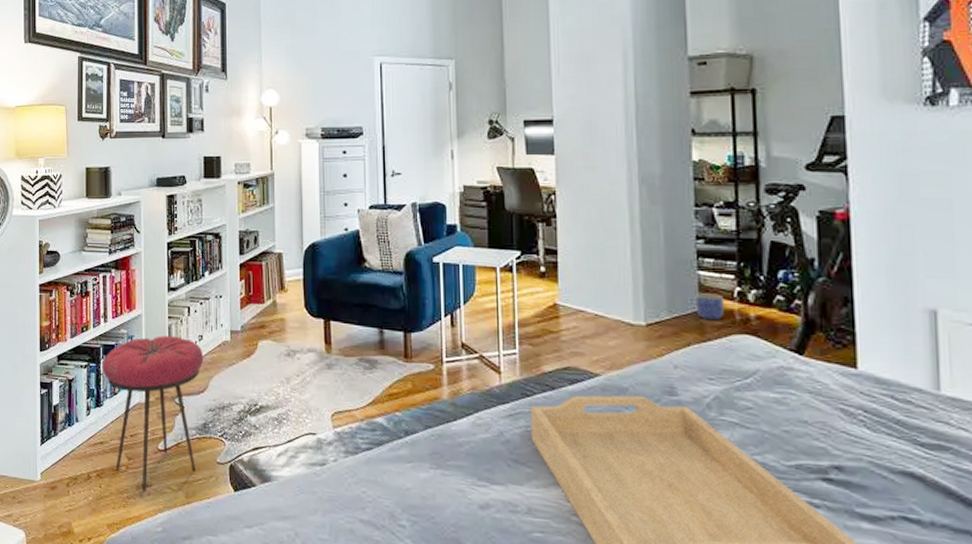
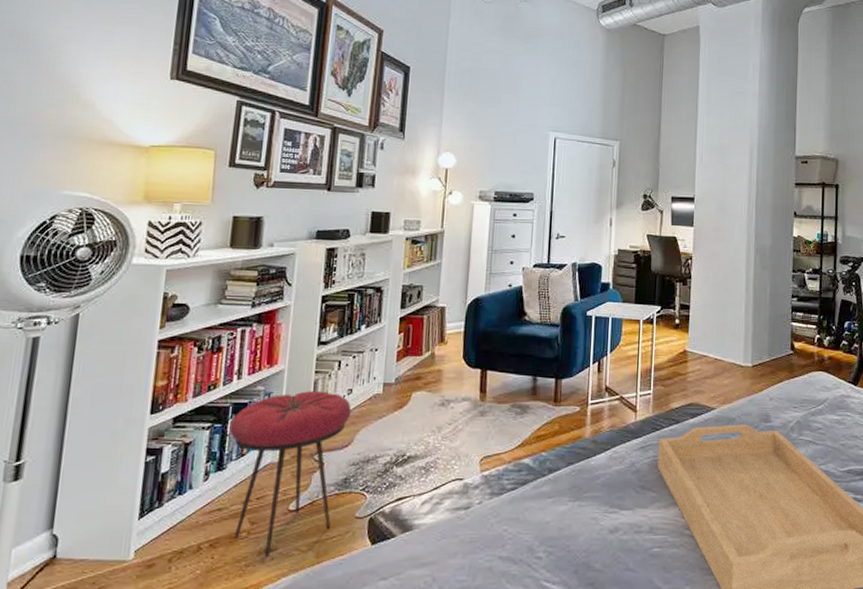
planter: present [695,293,724,321] -> none [788,340,807,361]

